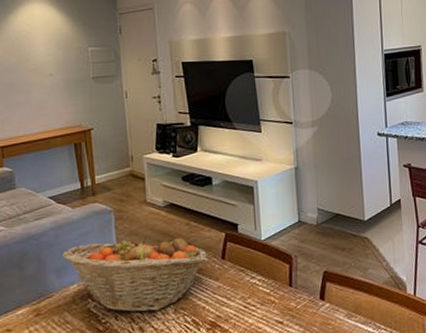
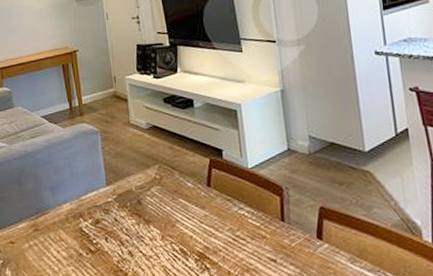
fruit basket: present [62,234,207,313] -> none [55,157,192,236]

